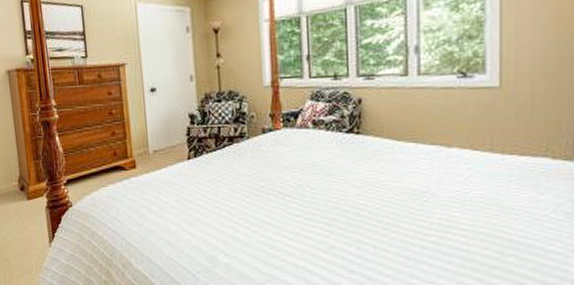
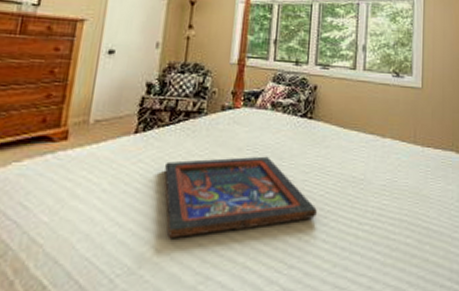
religious icon: none [220,173,374,246] -> present [164,156,317,239]

